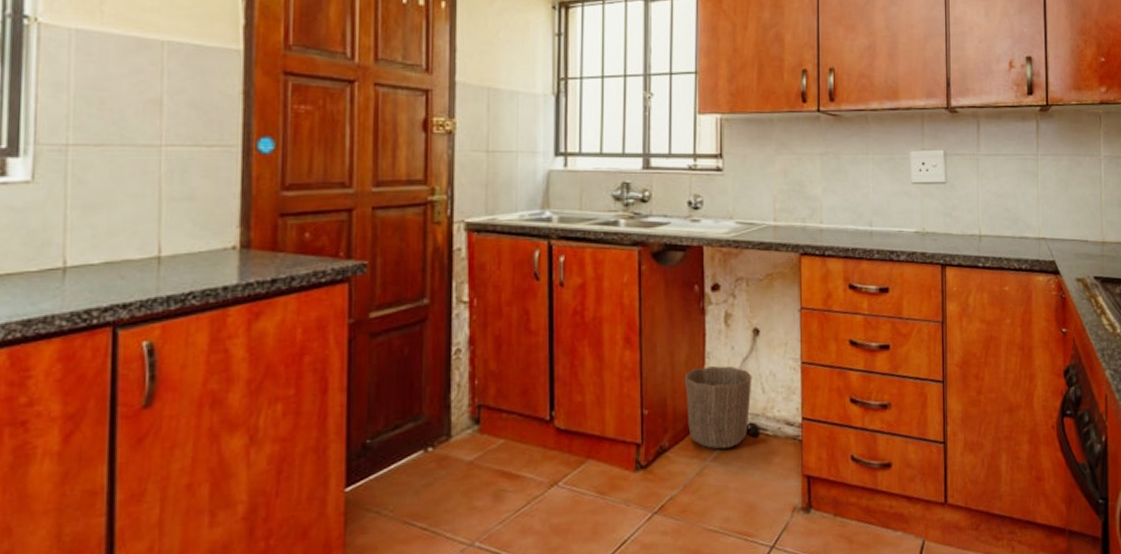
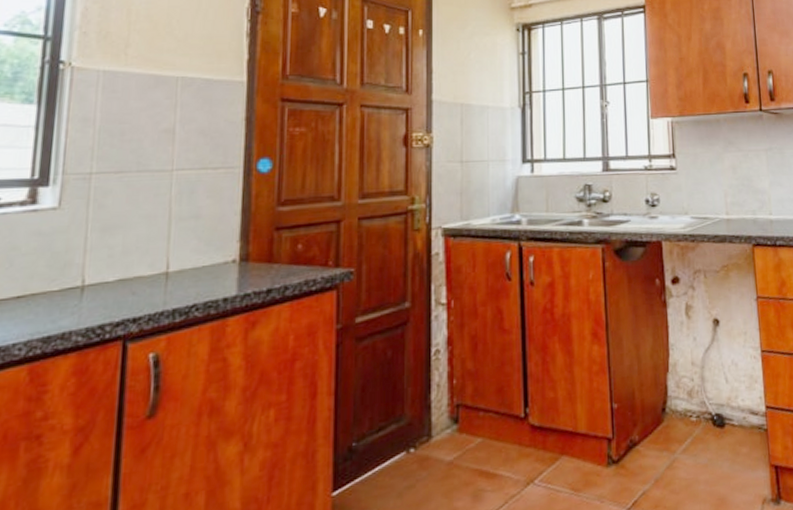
waste basket: present [685,365,752,450] -> none [651,356,715,442]

